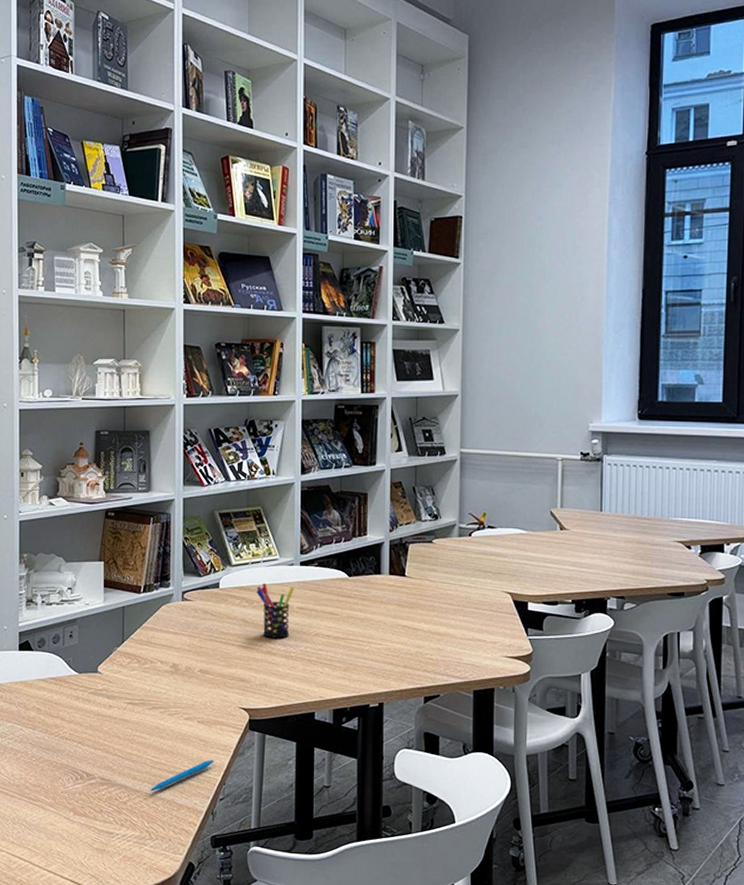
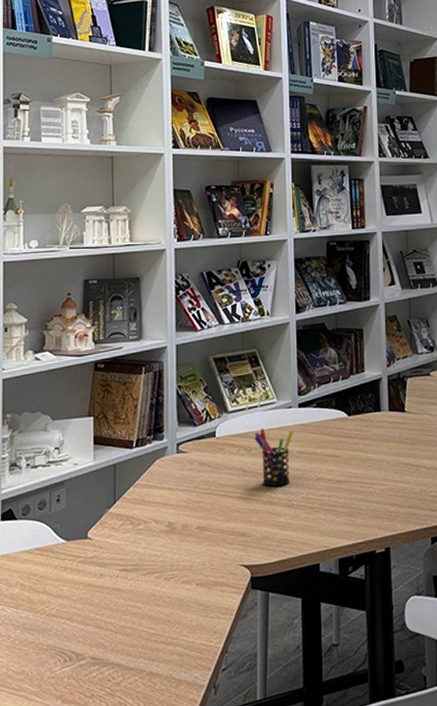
pen: present [150,759,214,792] -> none [146,625,215,668]

